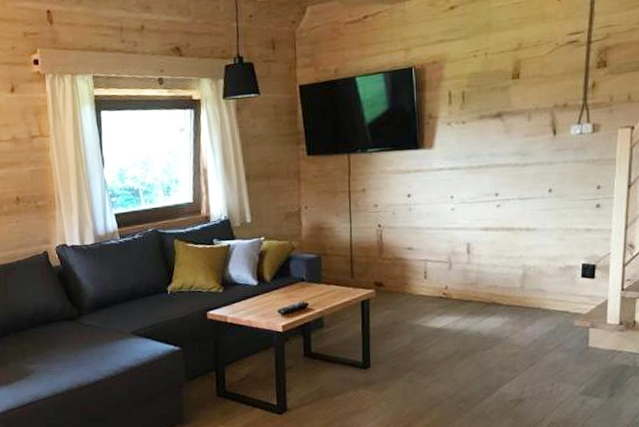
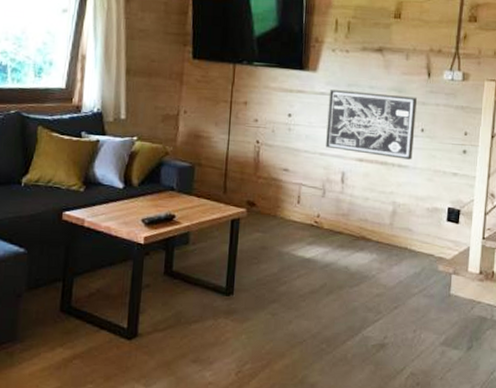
wall art: none [447,158,542,223] -> present [326,90,417,160]

